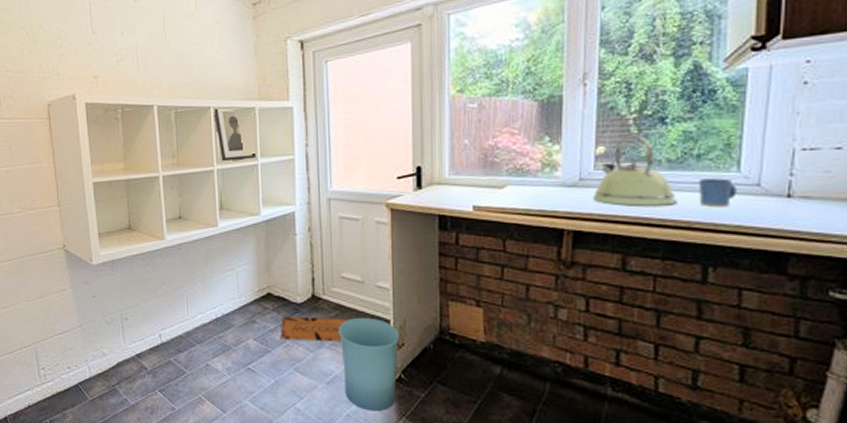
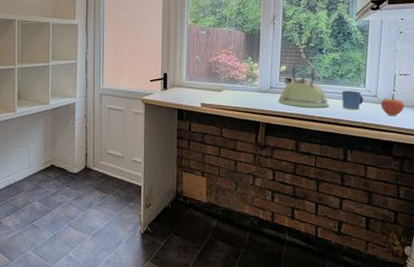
picture frame: present [214,108,256,162] -> none [18,22,48,62]
doormat: present [281,316,352,342] -> none [60,183,114,203]
waste bin: present [339,317,400,412] -> none [104,184,148,257]
fruit: none [766,181,810,213] -> present [380,95,404,115]

